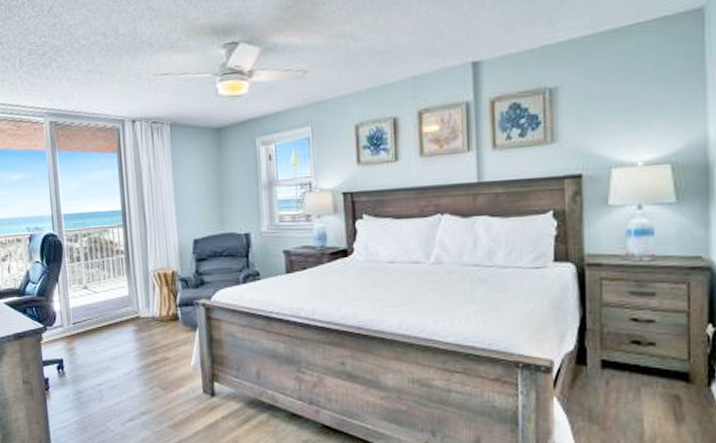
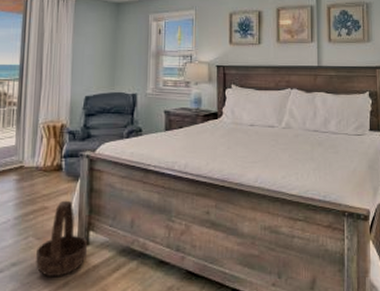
basket: none [163,350,215,426] -> present [36,200,88,276]

